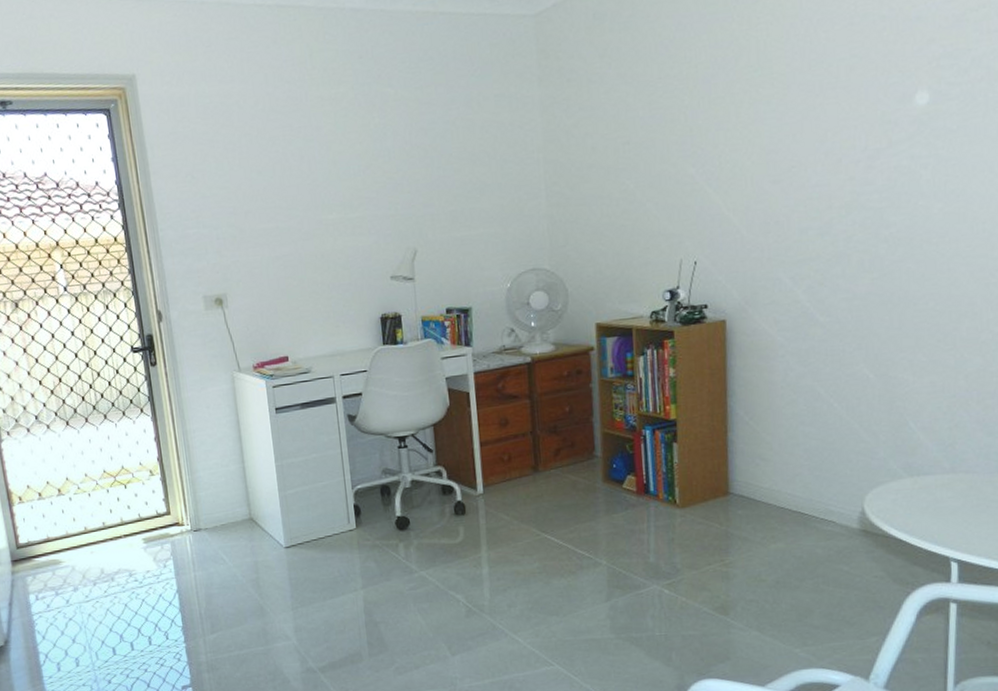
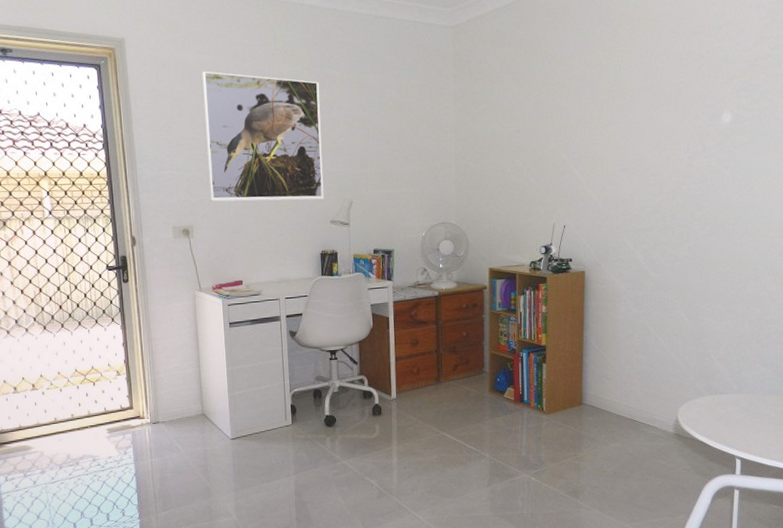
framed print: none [225,103,382,263] -> present [201,71,324,202]

